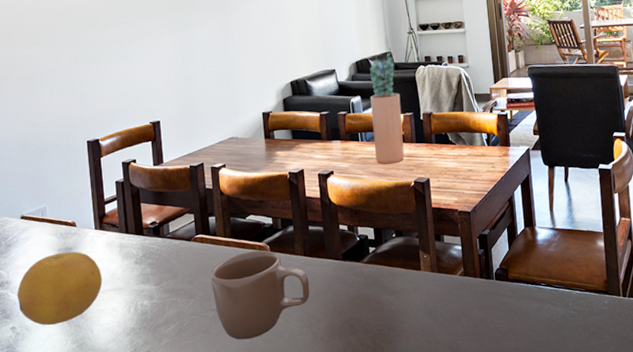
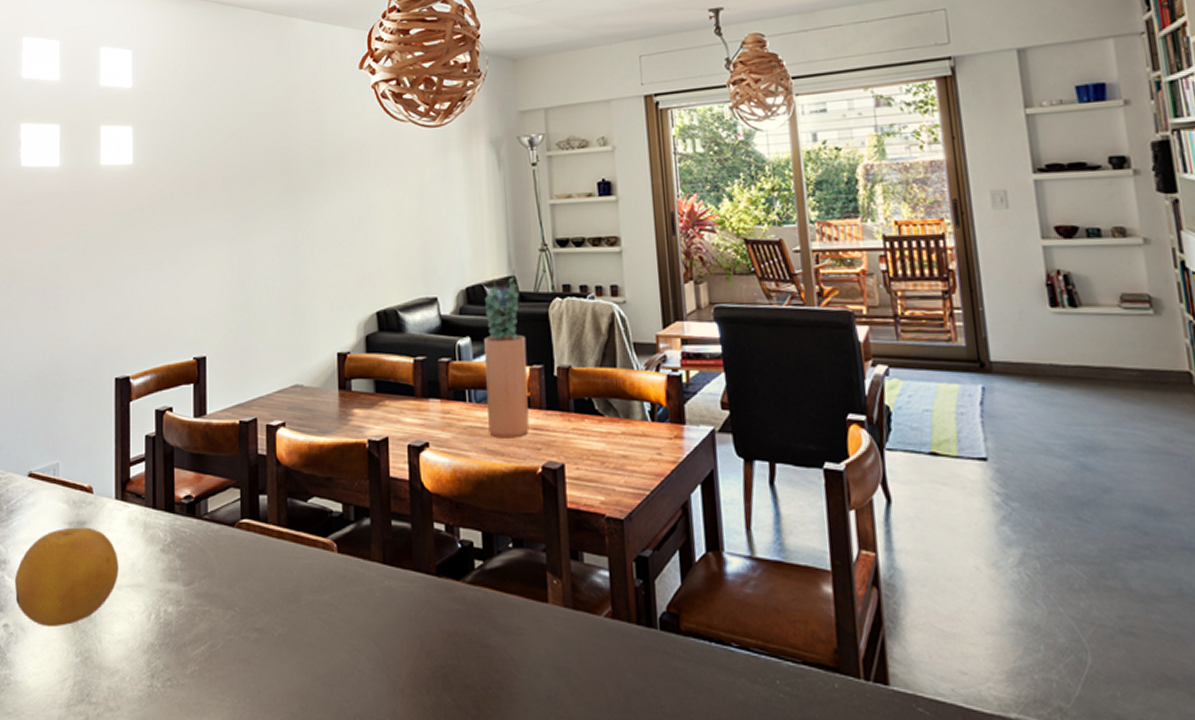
mug: present [210,250,310,340] -> none [255,549,389,679]

